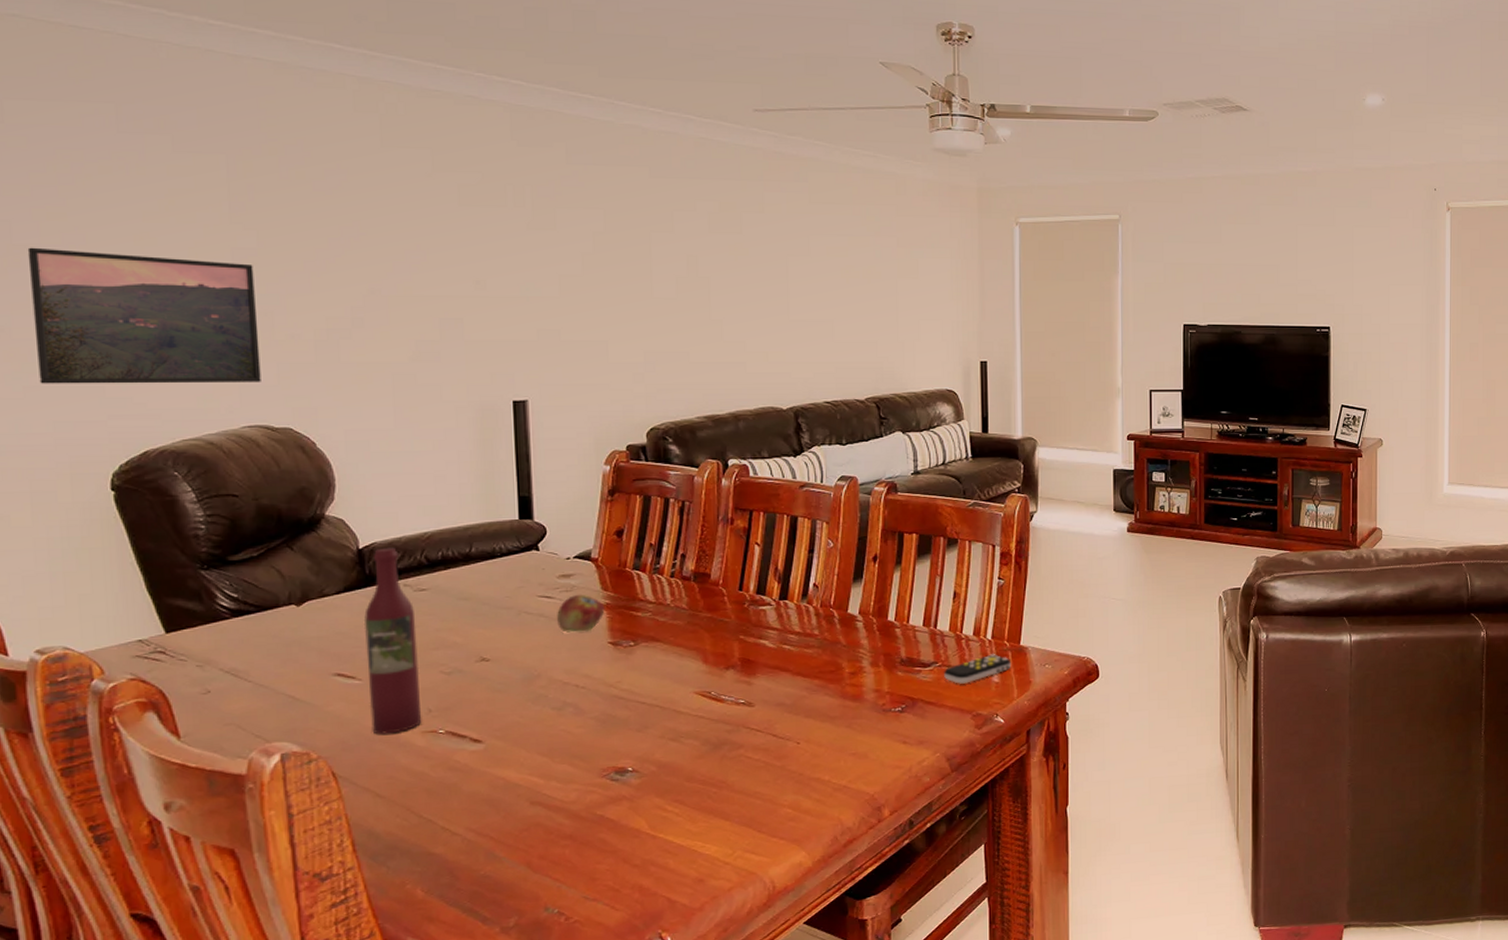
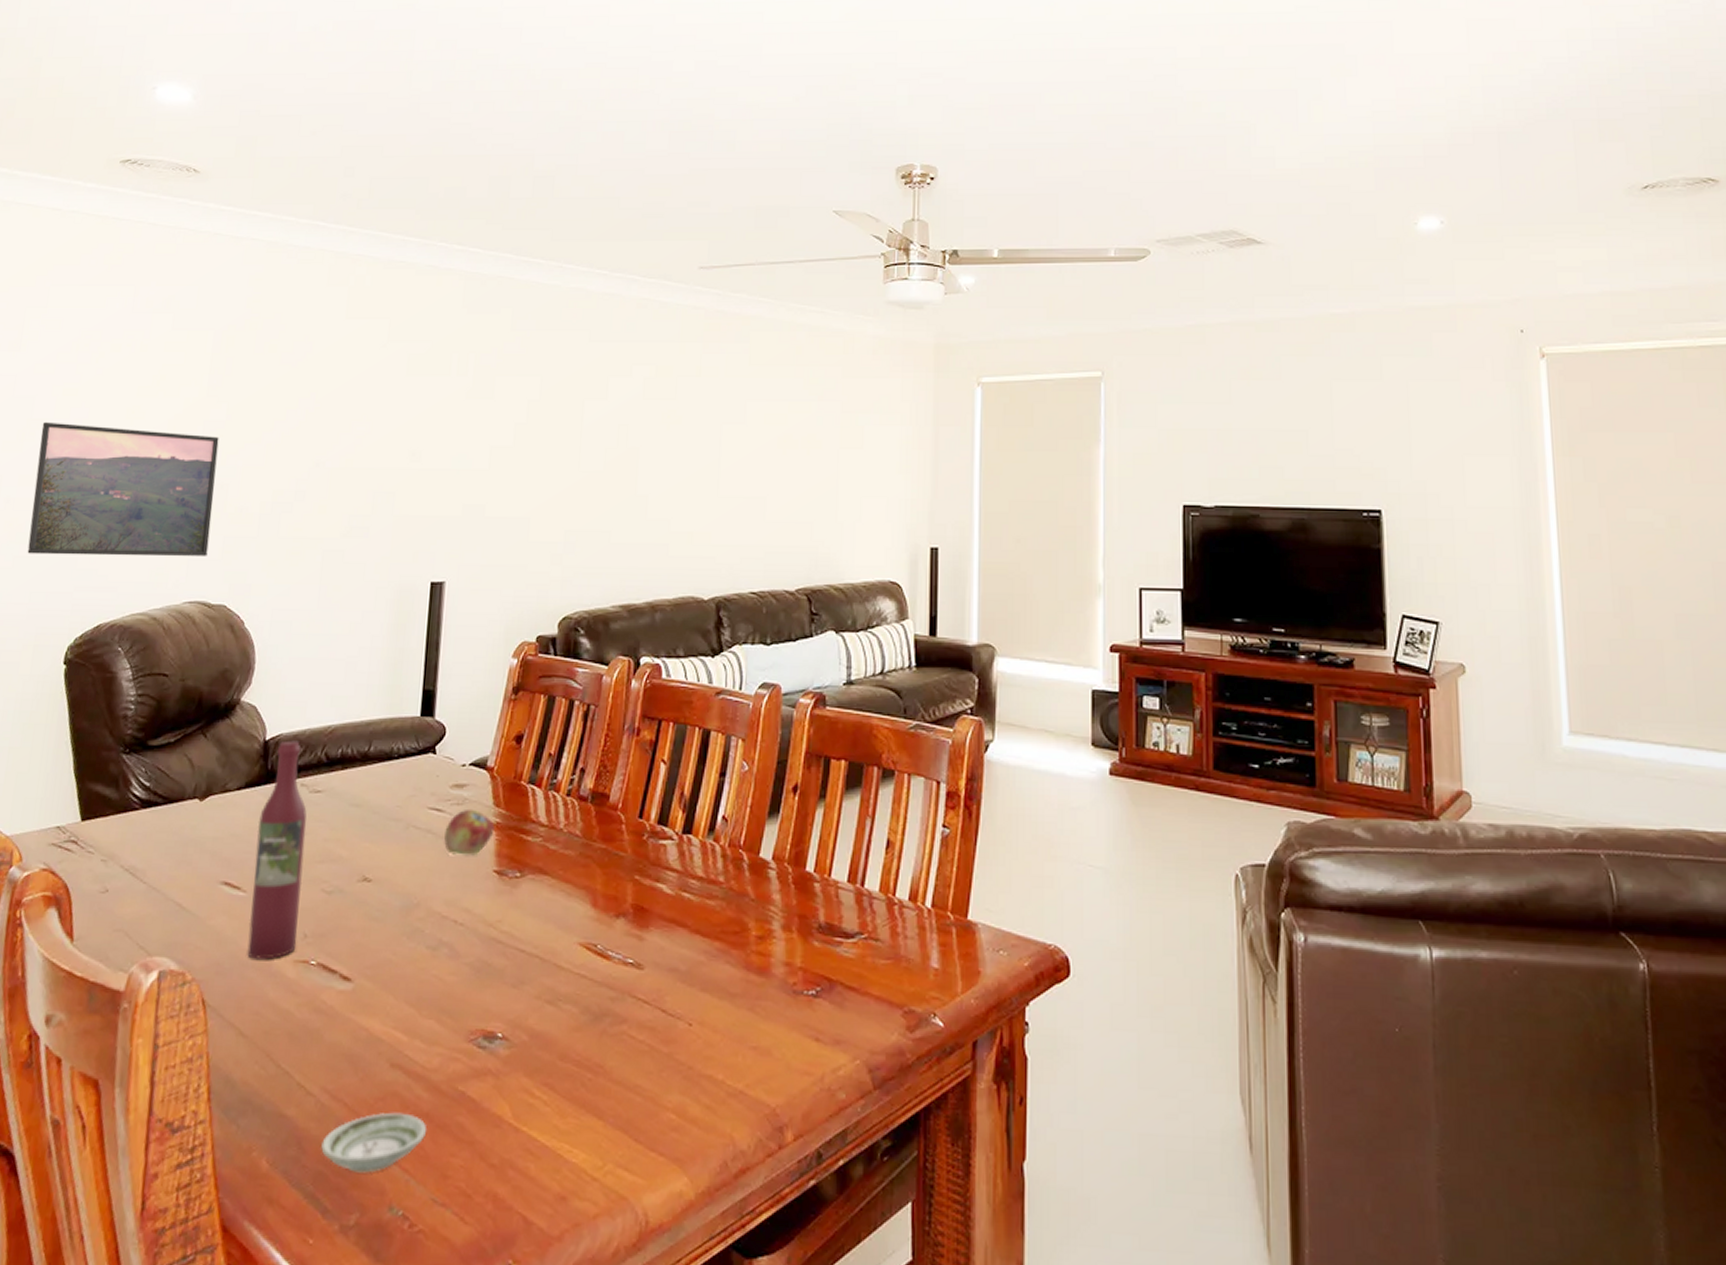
saucer: none [473,837,572,888] -> present [321,1112,428,1173]
remote control: present [944,654,1012,684] -> none [870,928,956,966]

